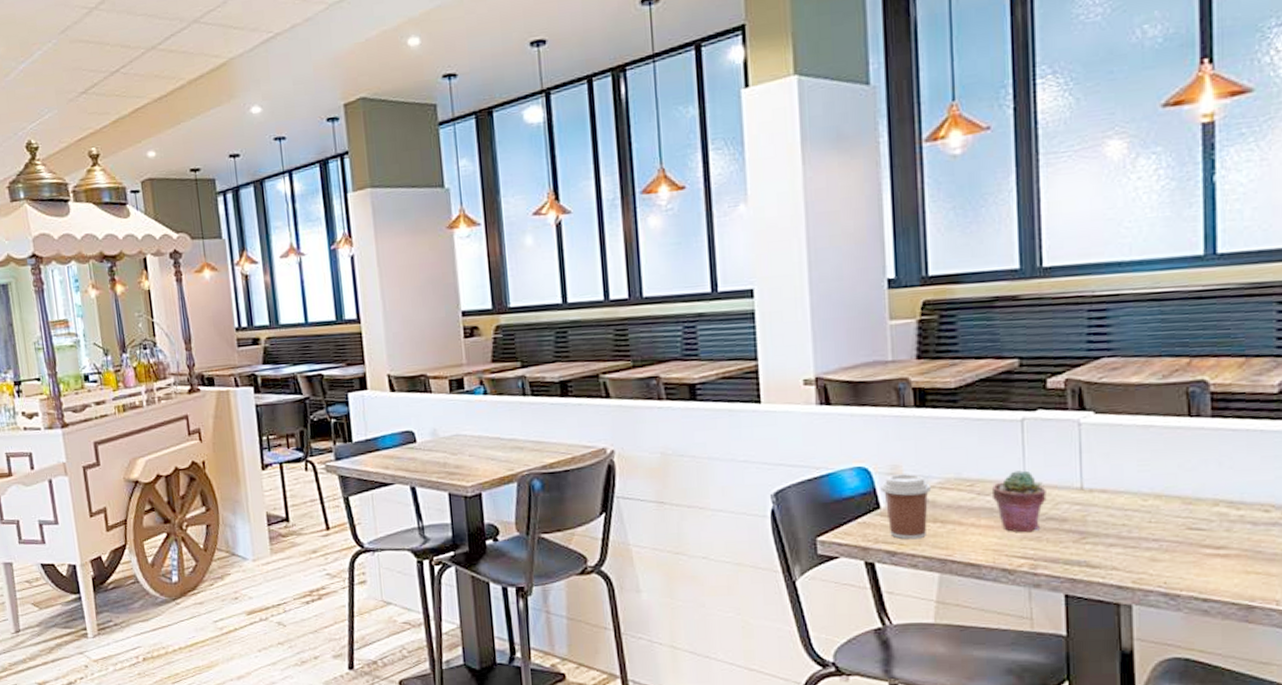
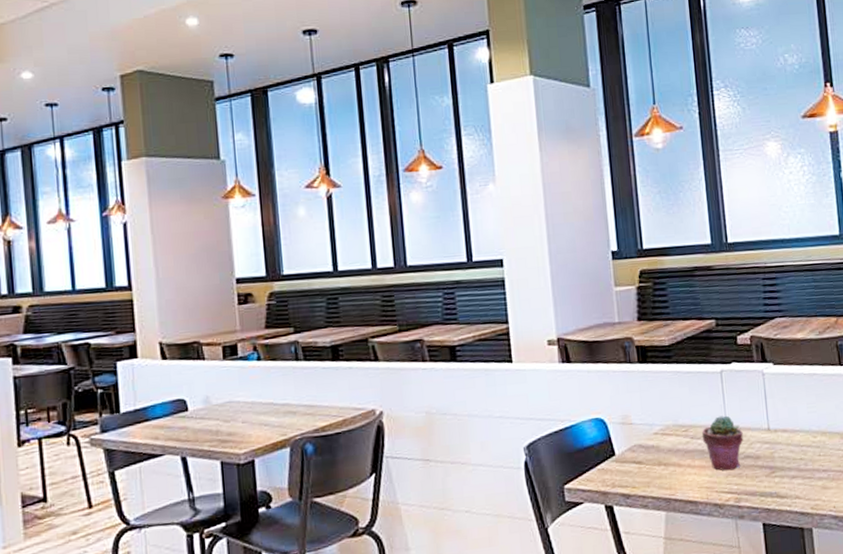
coffee cup: present [880,474,932,540] -> none [614,422,656,483]

